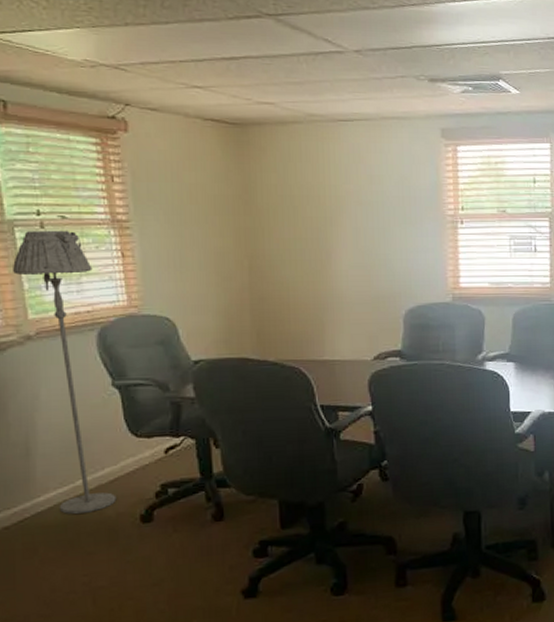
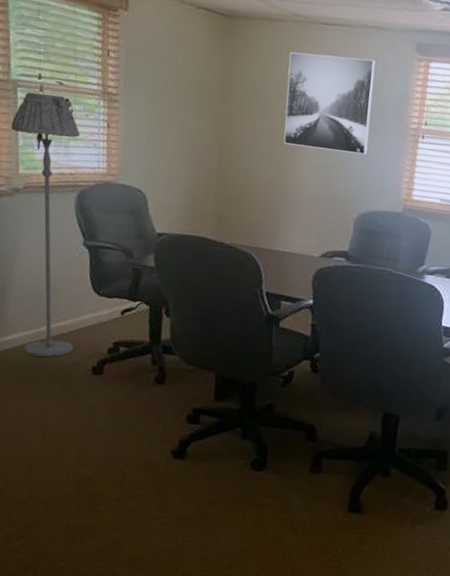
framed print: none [310,150,406,248] -> present [283,52,376,155]

